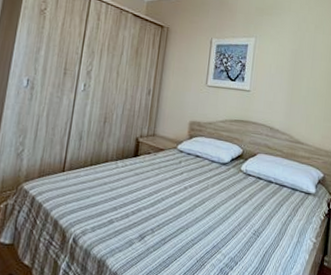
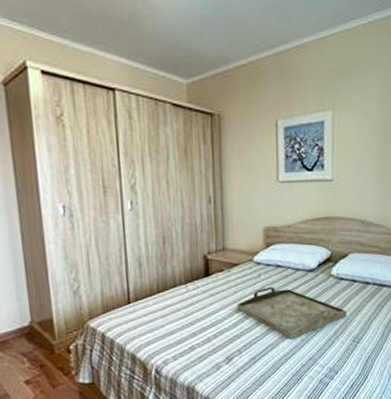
serving tray: none [156,173,251,225] -> present [237,286,347,339]

